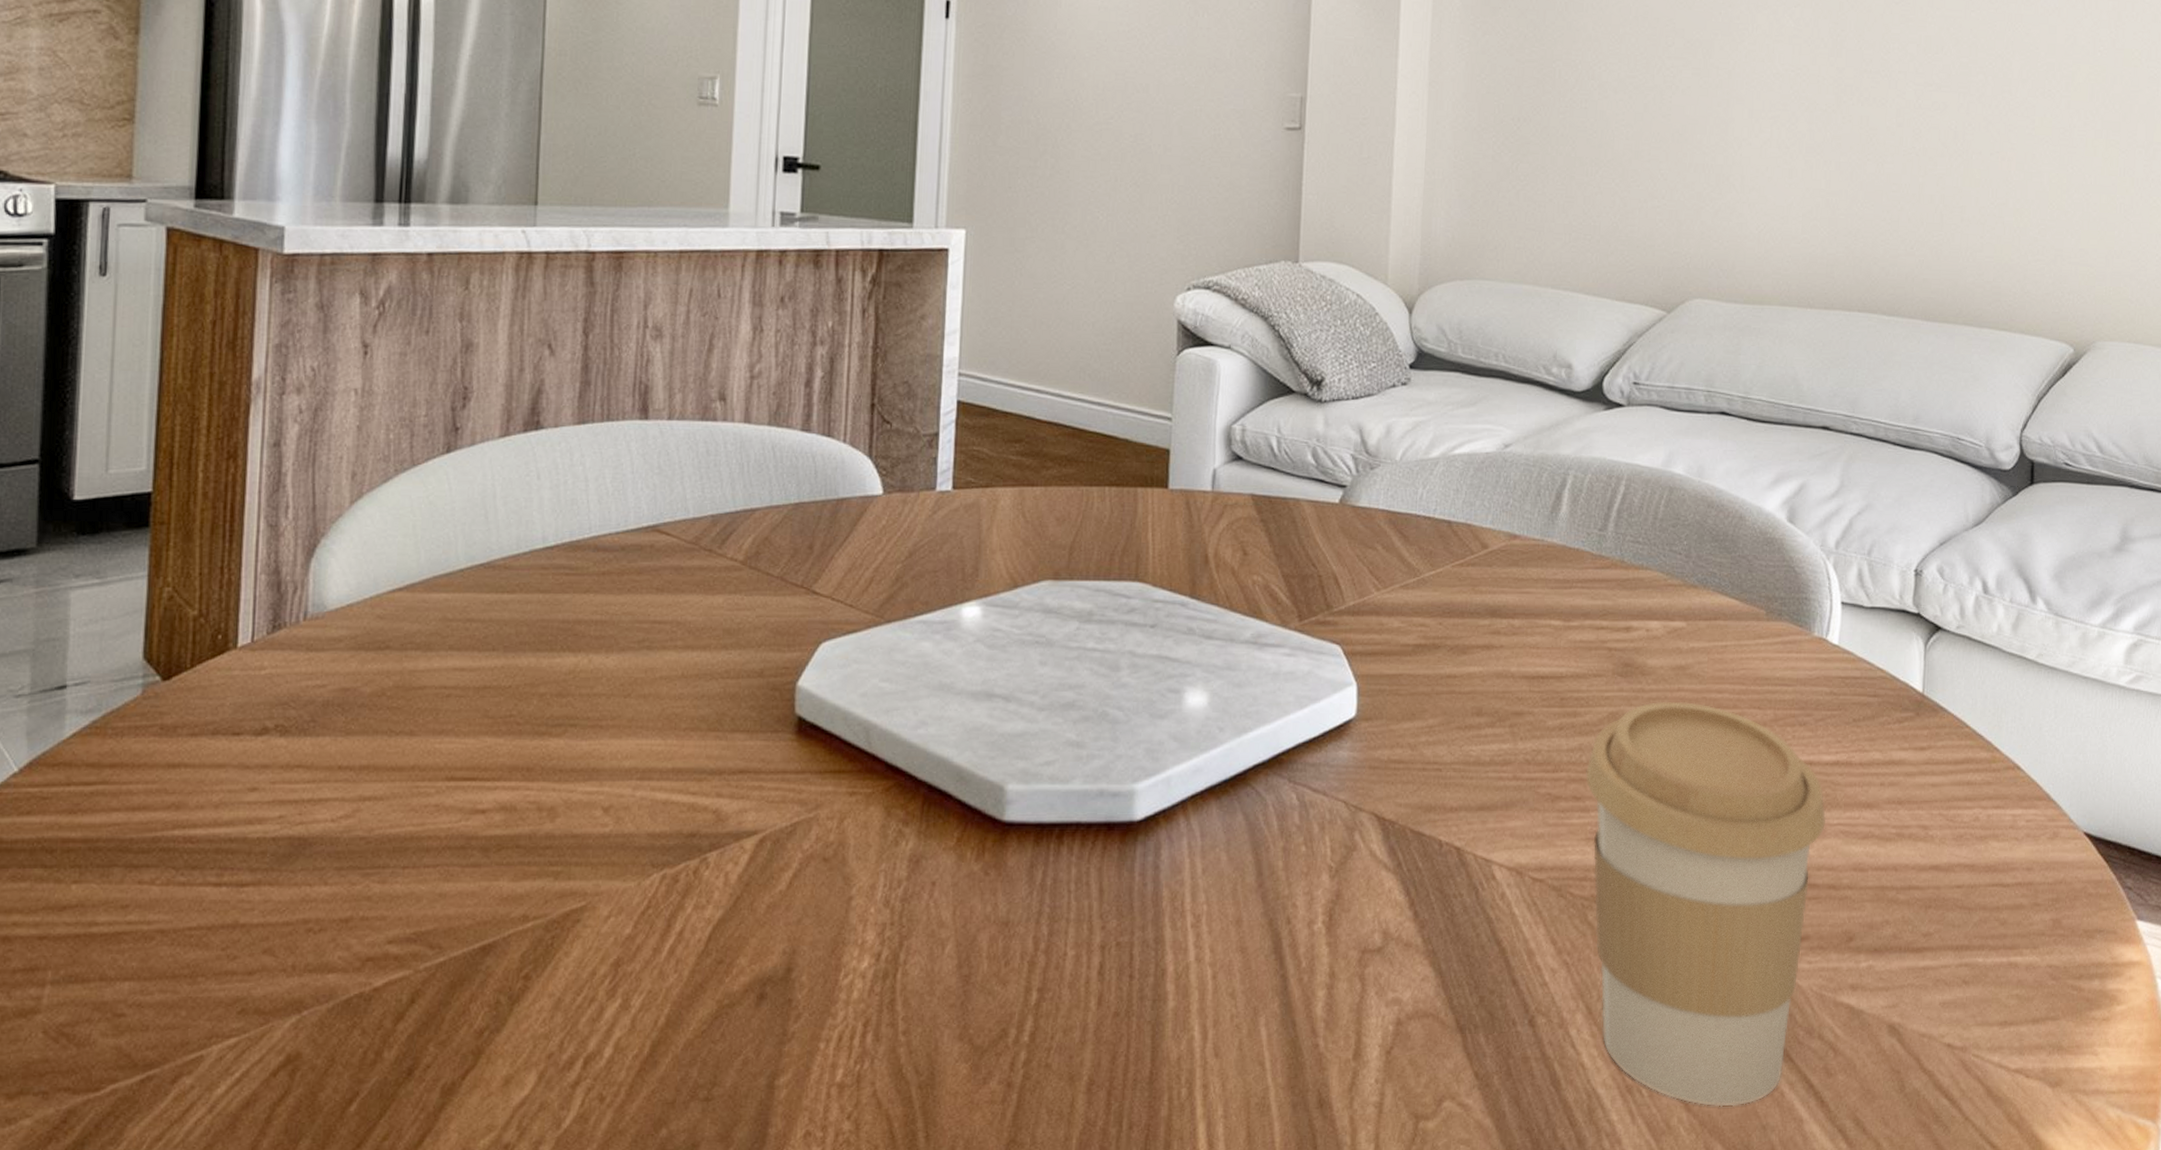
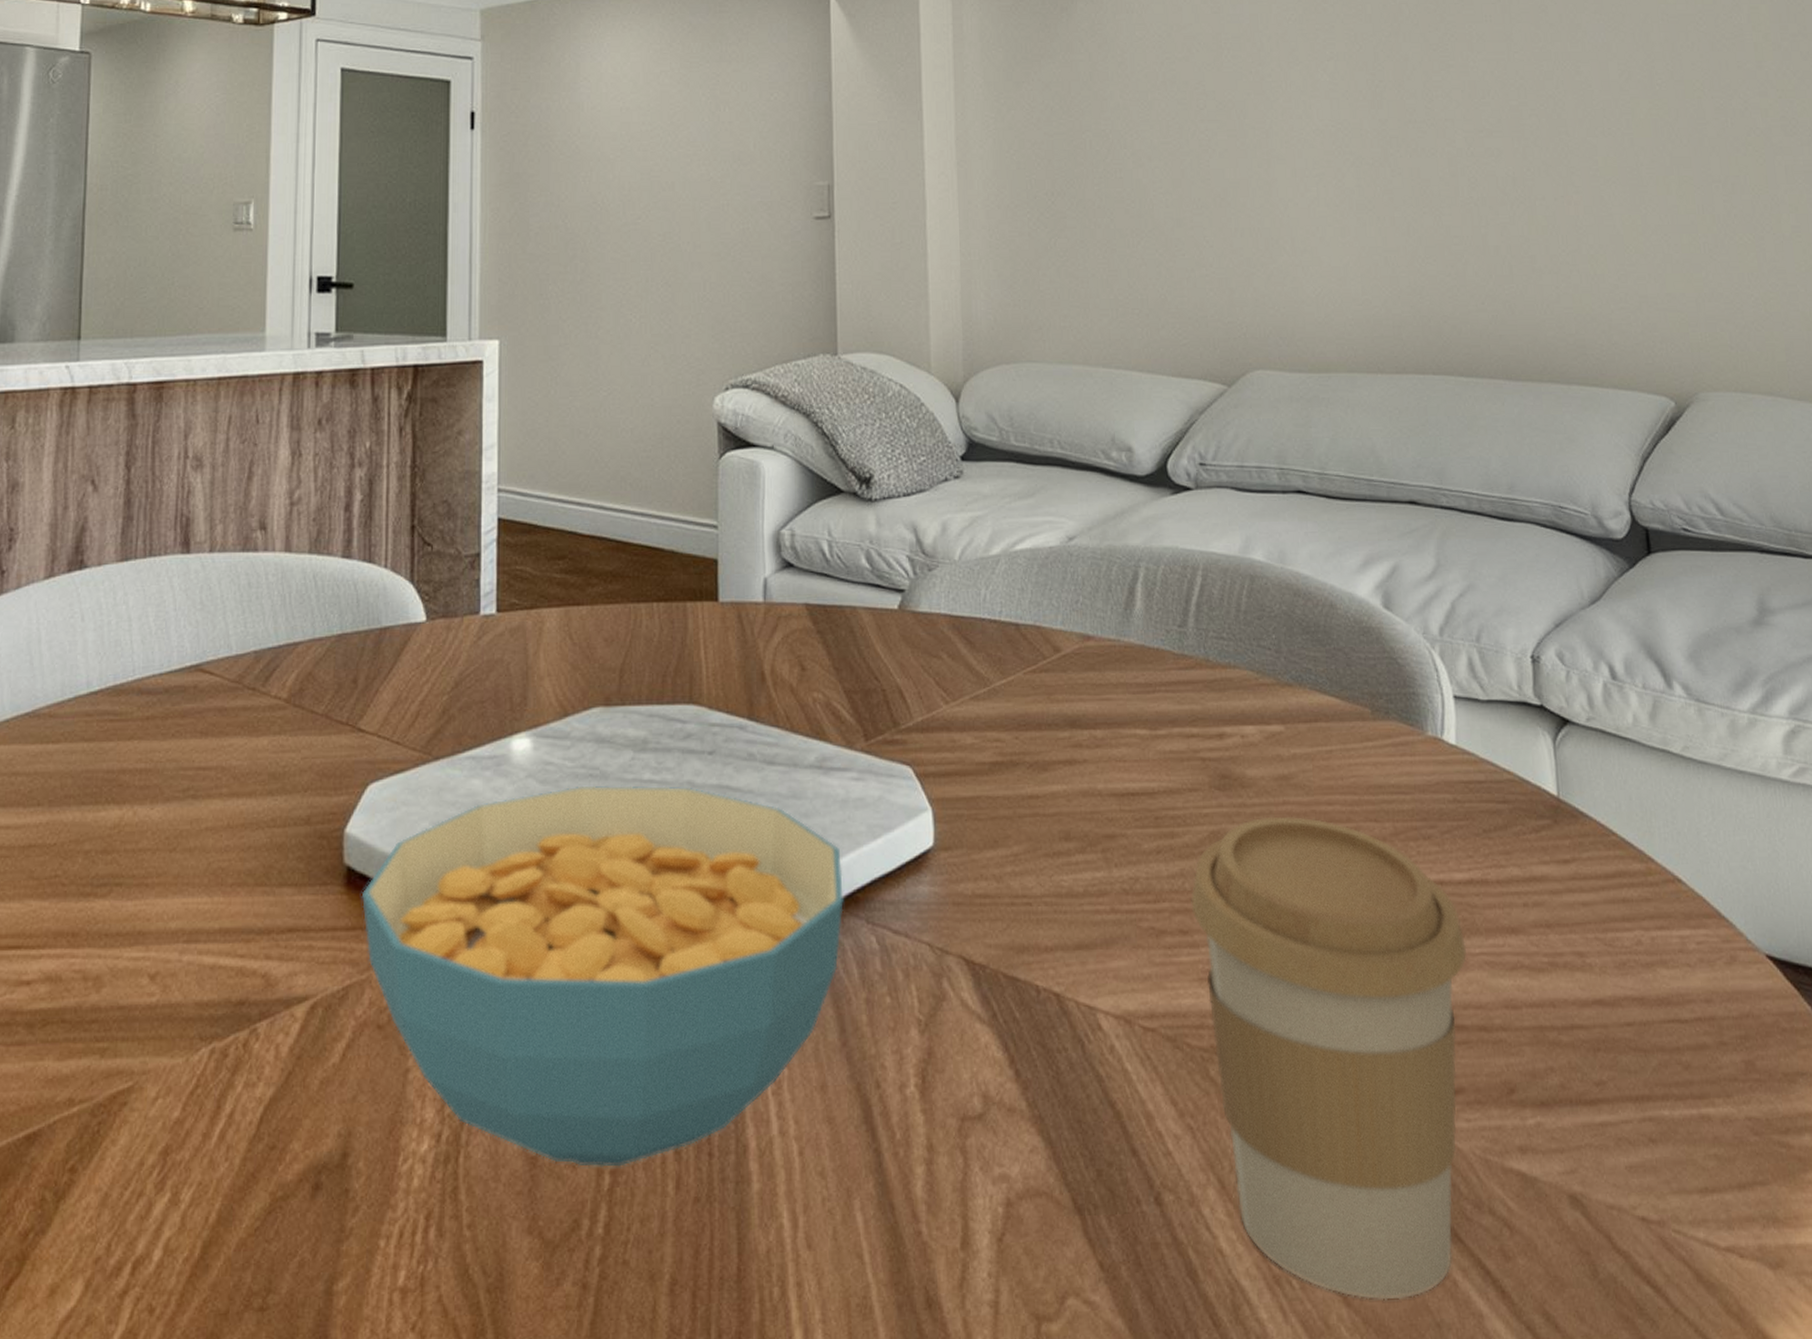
cereal bowl: none [811,651,1270,985] -> present [361,785,844,1168]

